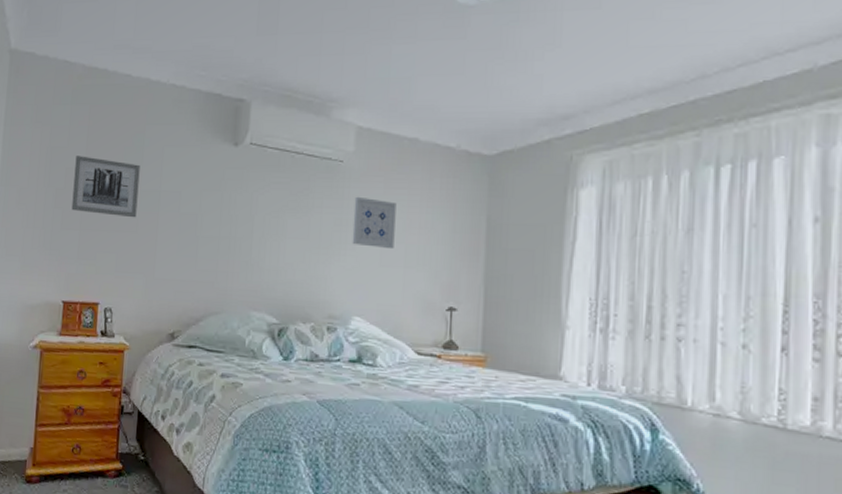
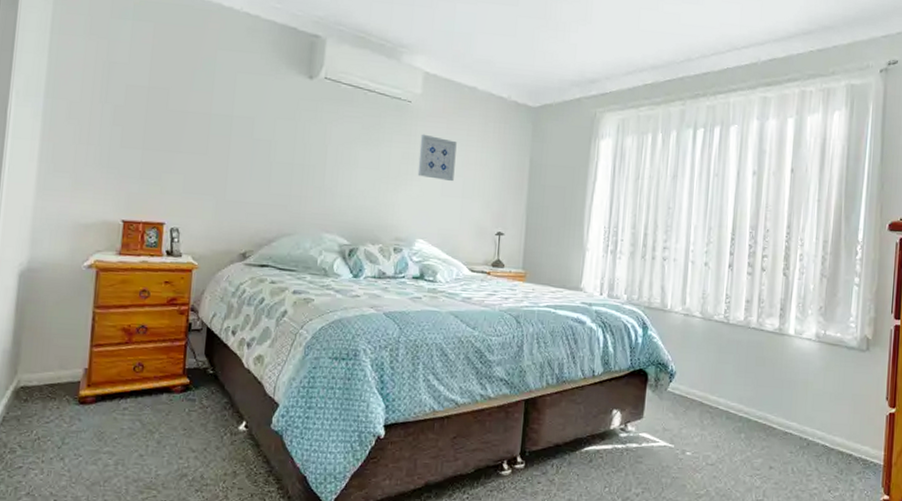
wall art: present [71,156,140,218] -> none [133,73,211,141]

